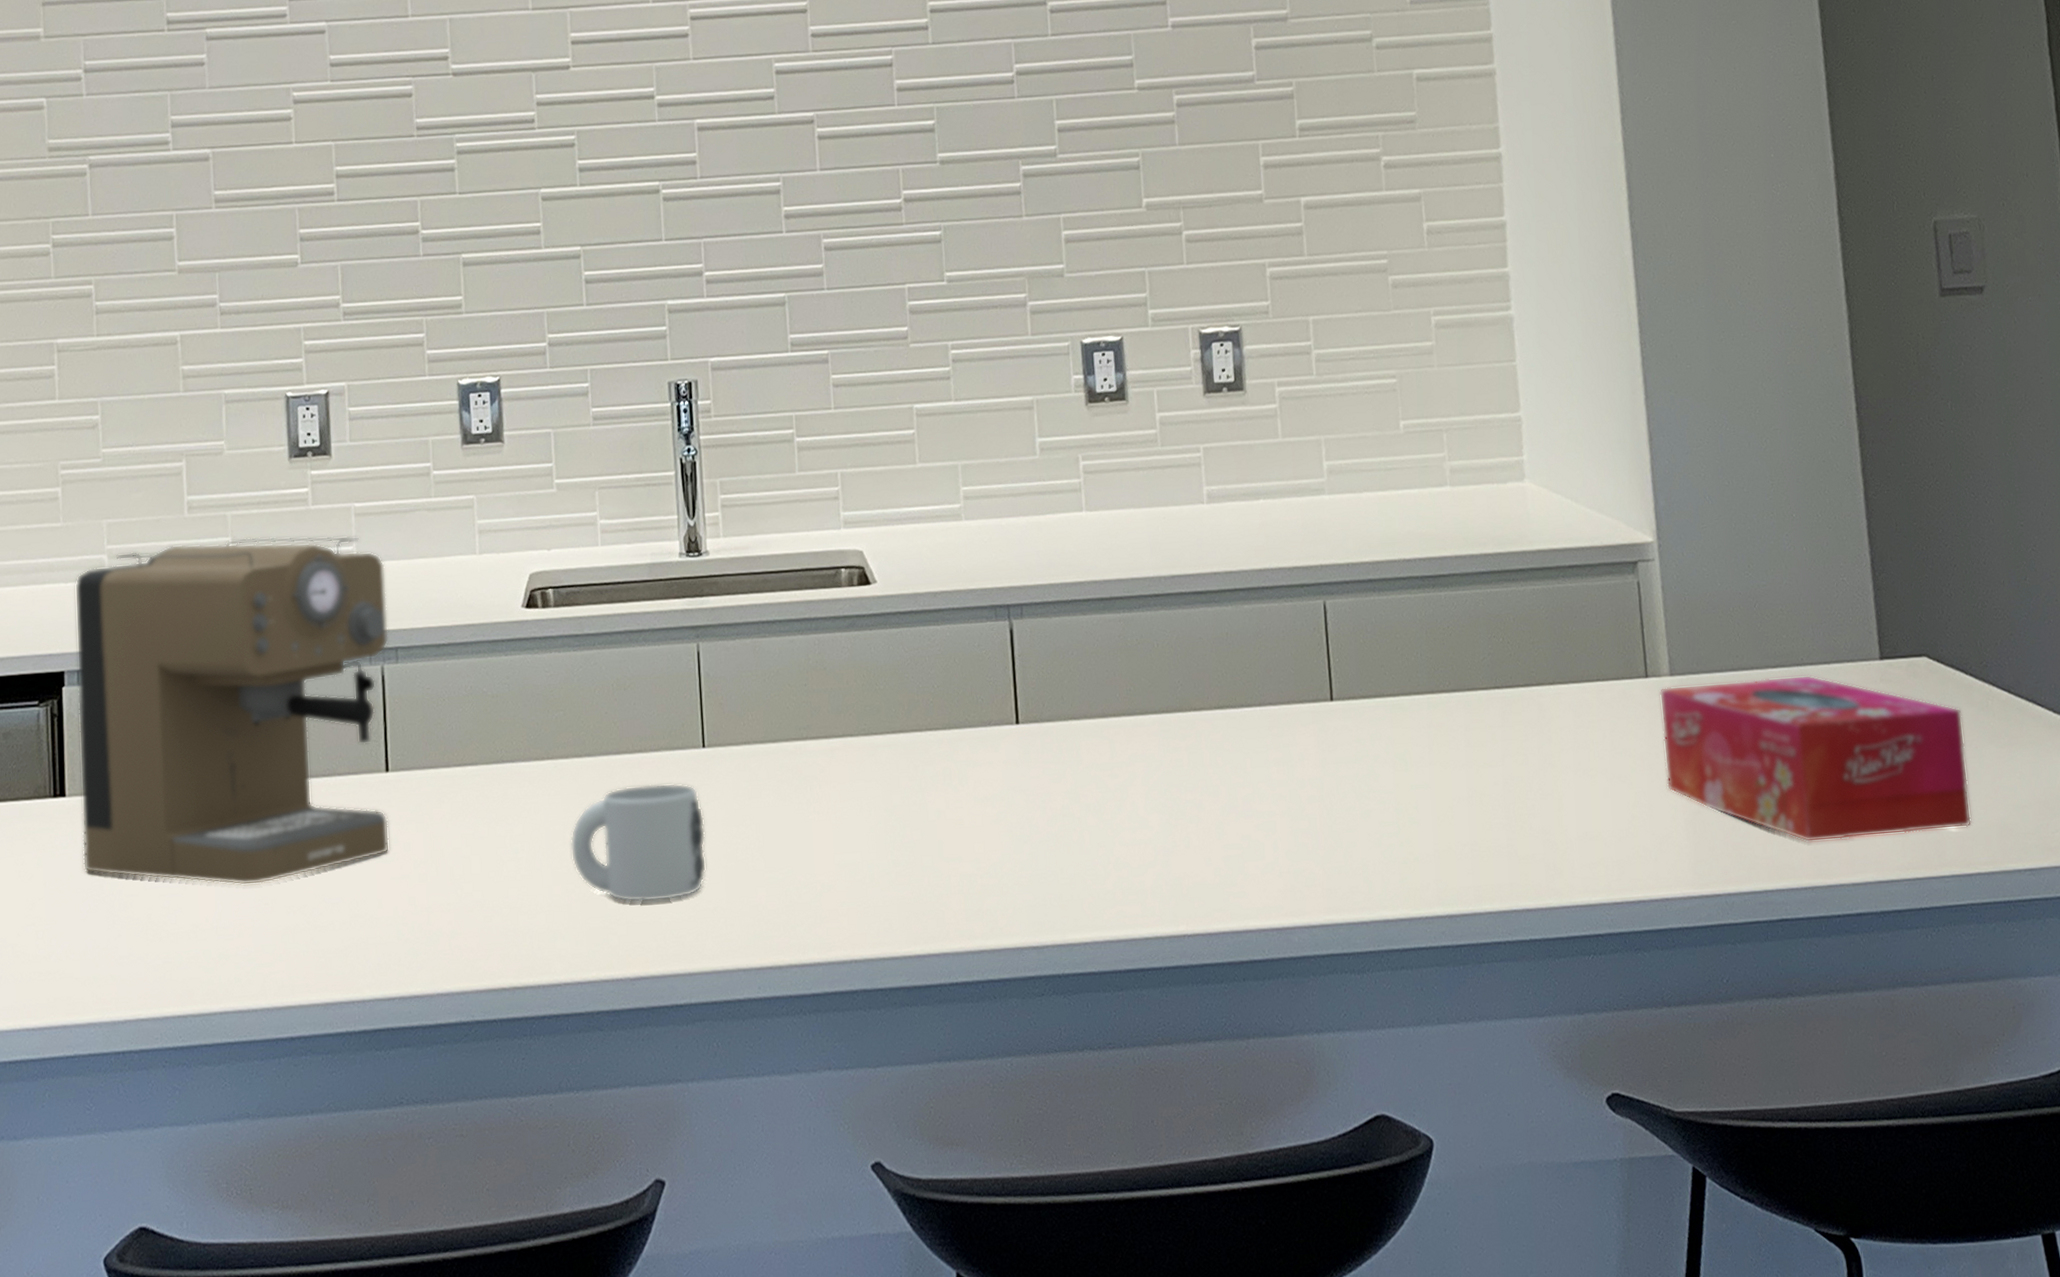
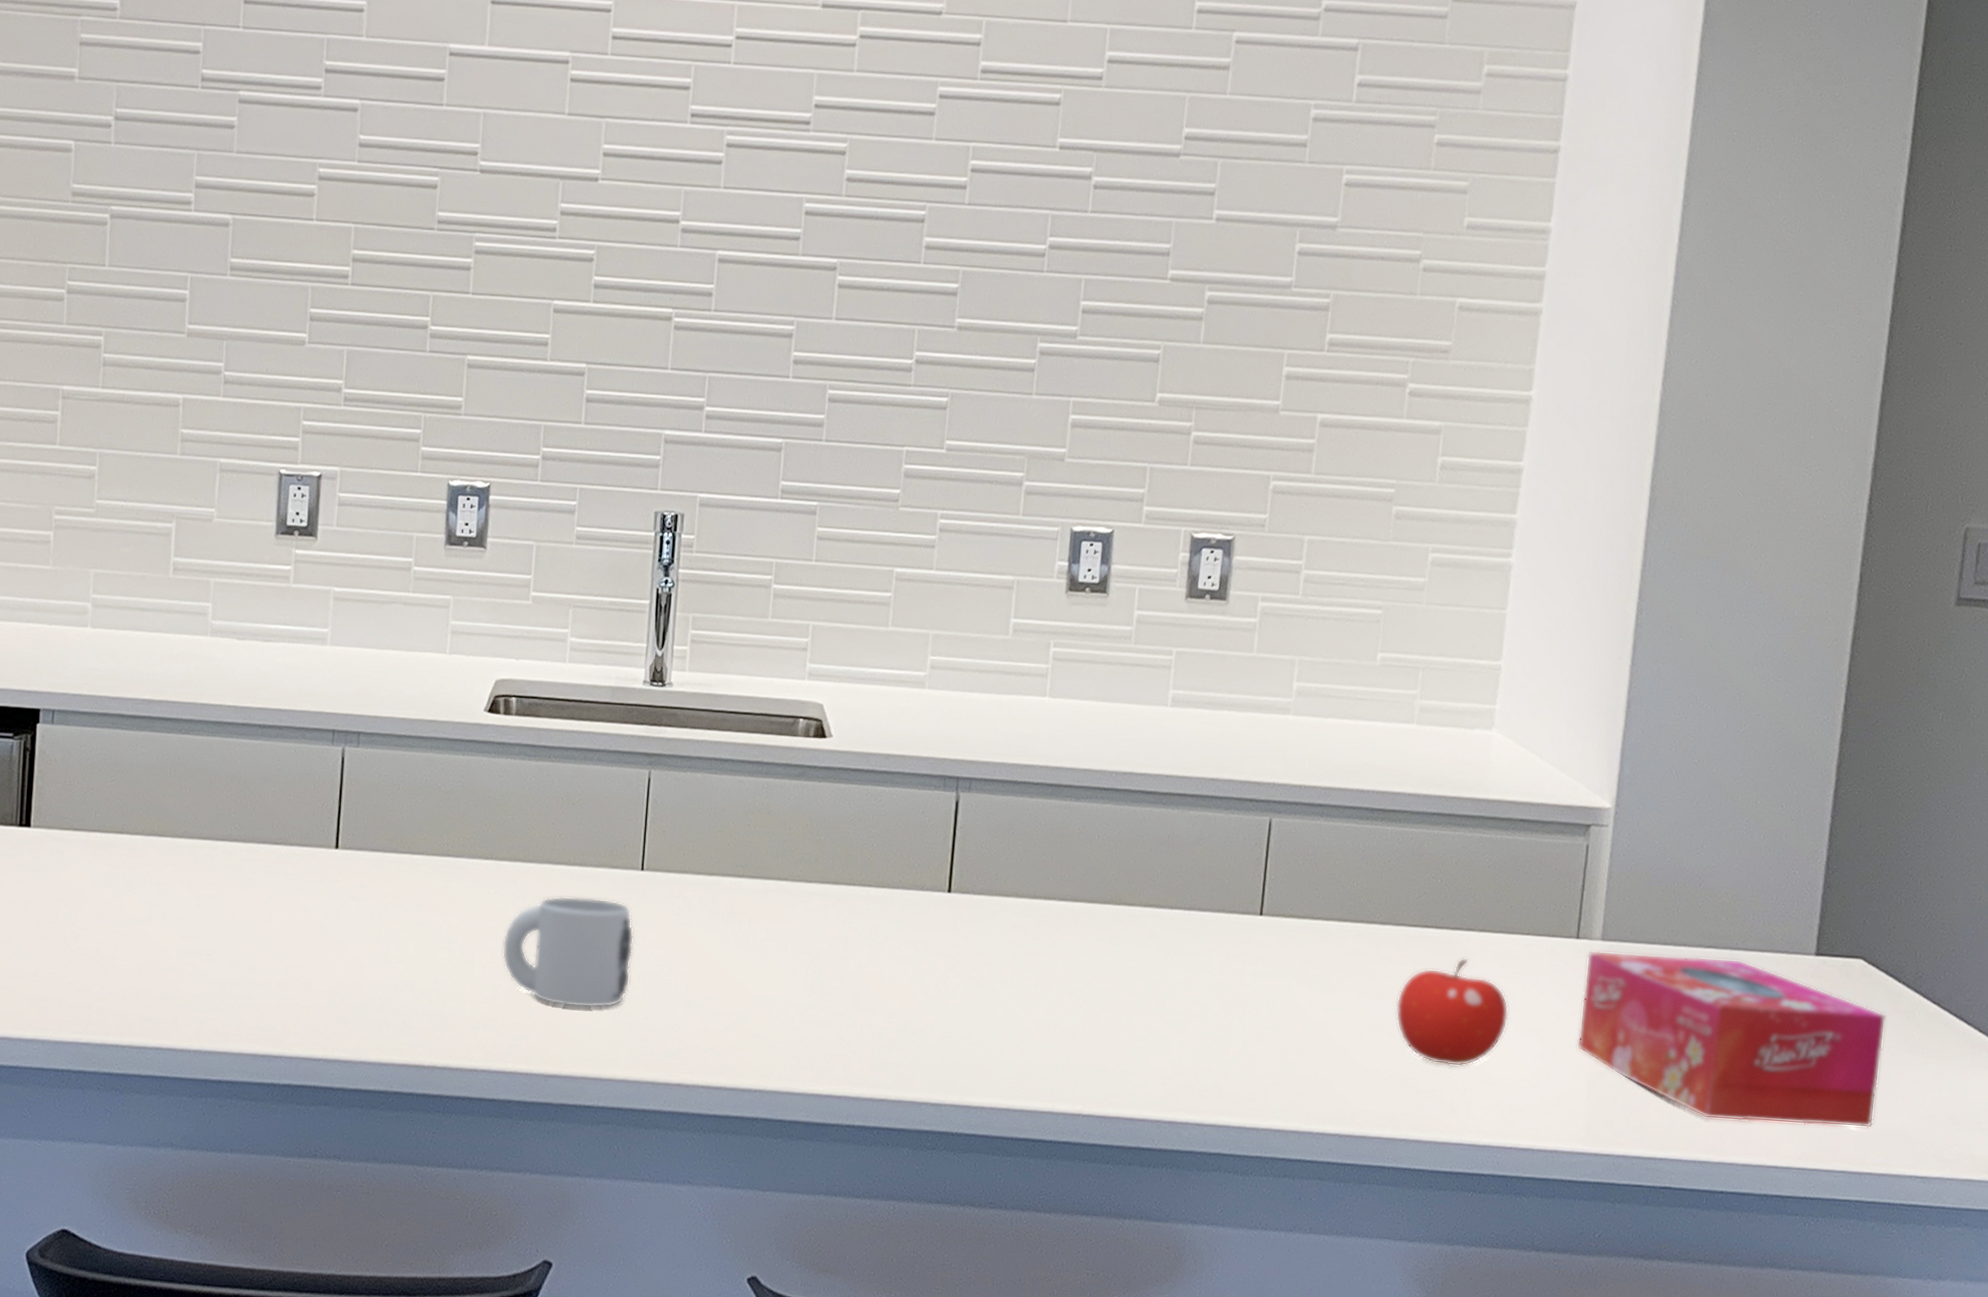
coffee maker: present [74,535,390,886] -> none [40,602,357,936]
fruit: none [1481,714,1595,827] -> present [1395,958,1509,1067]

